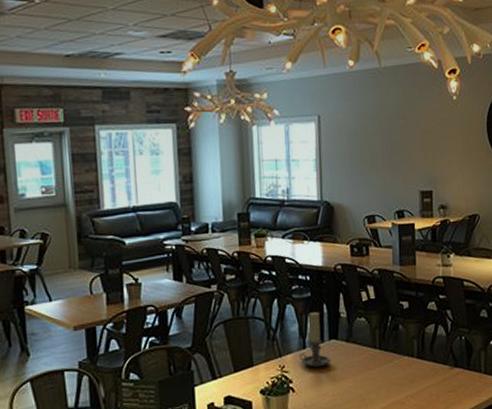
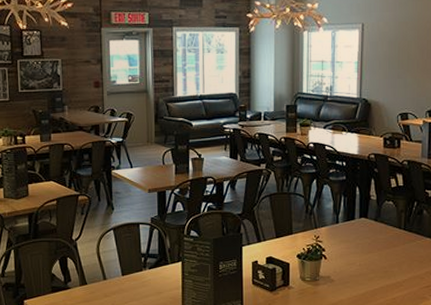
candle holder: present [300,312,331,368] -> none [333,193,360,240]

